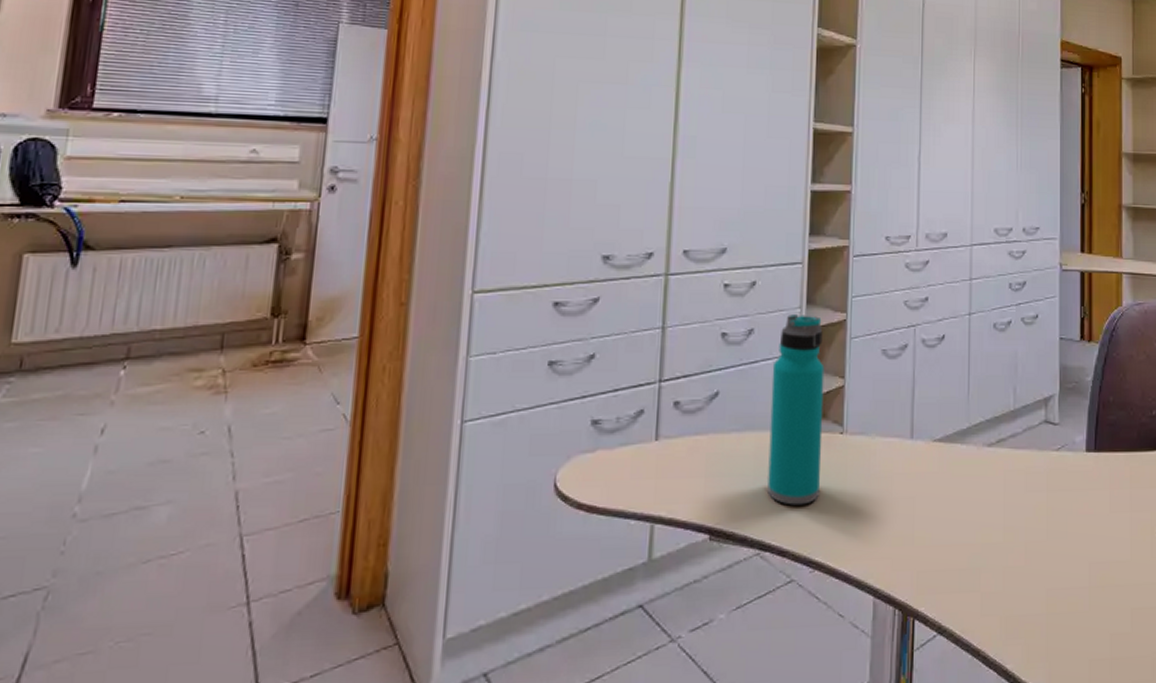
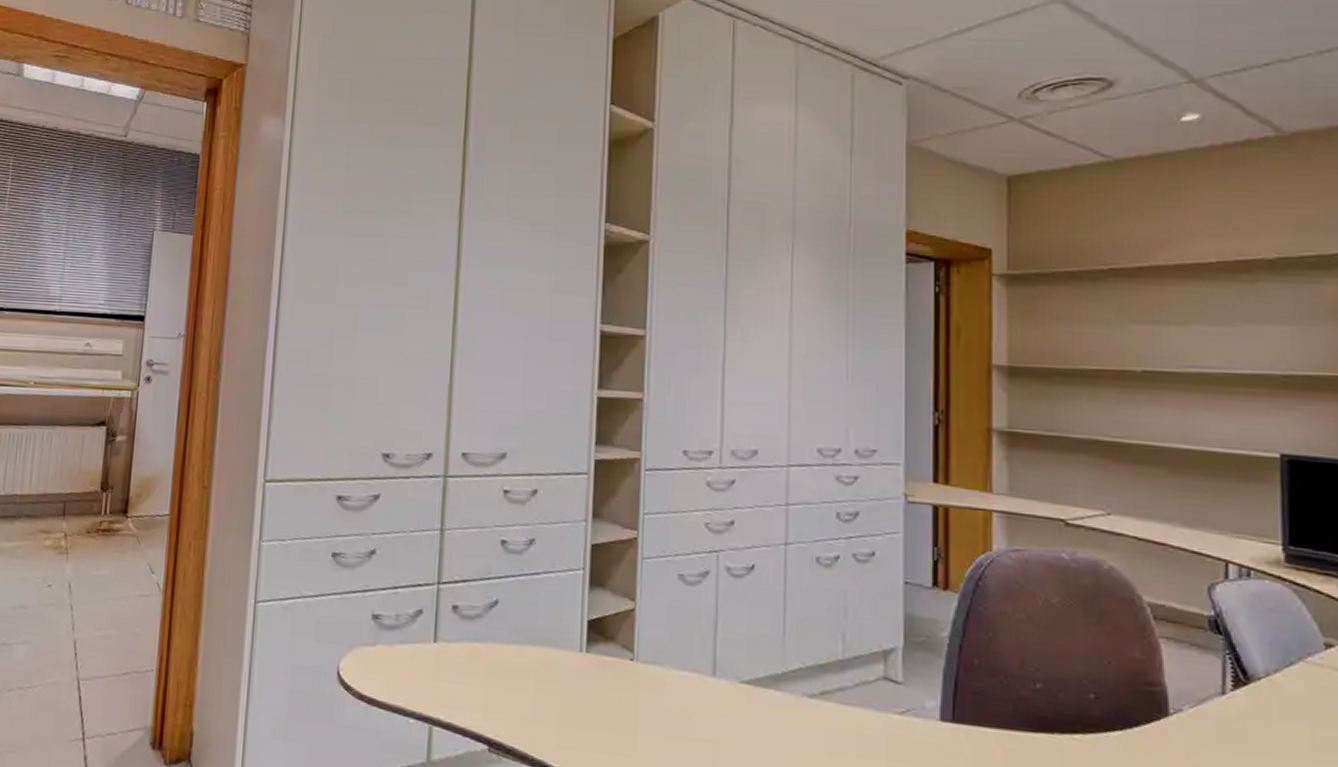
water bottle: present [767,313,825,505] -> none [549,526,613,731]

